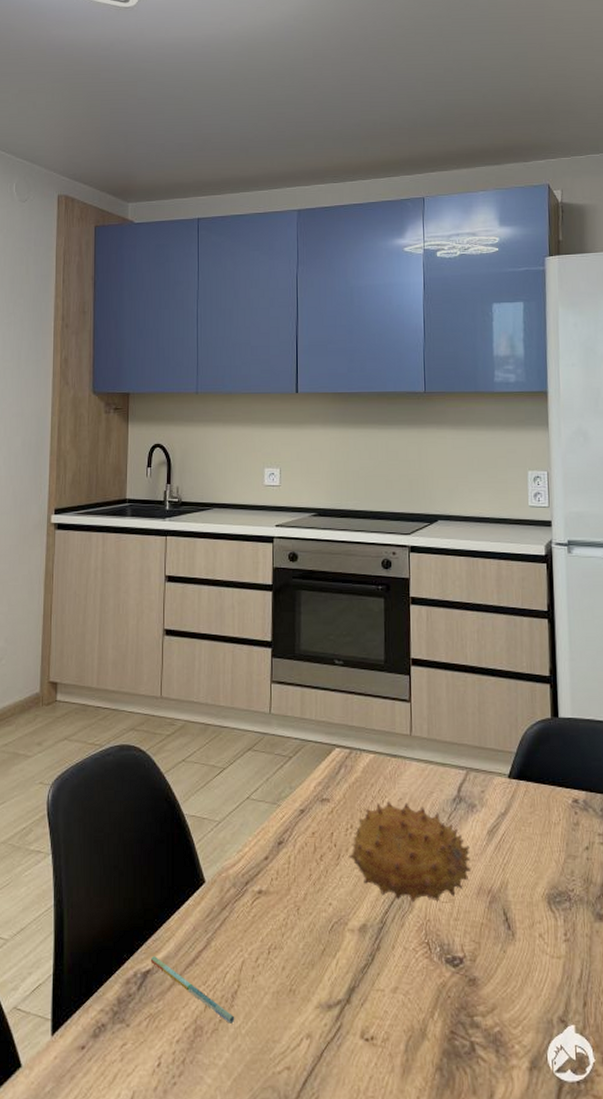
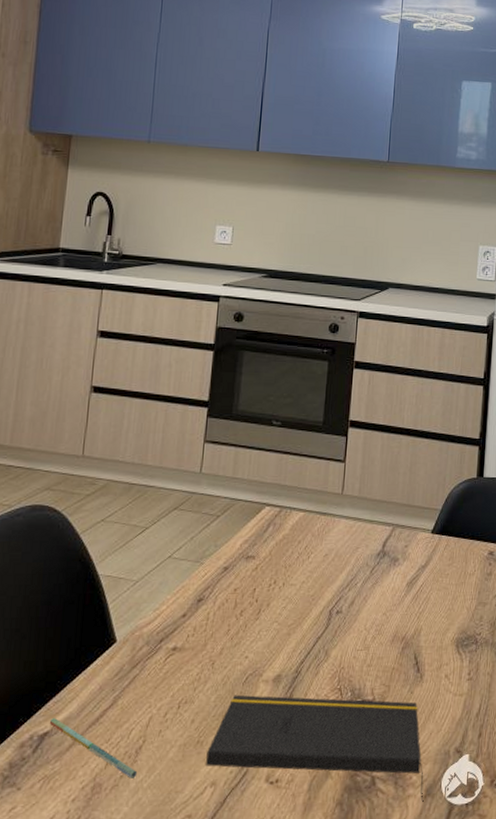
notepad: none [299,943,530,1075] -> present [205,694,424,802]
fruit: present [349,801,471,903] -> none [270,557,389,652]

